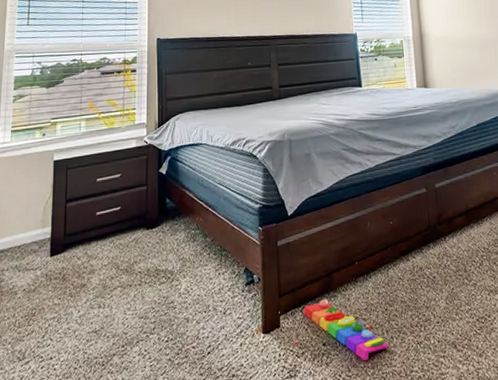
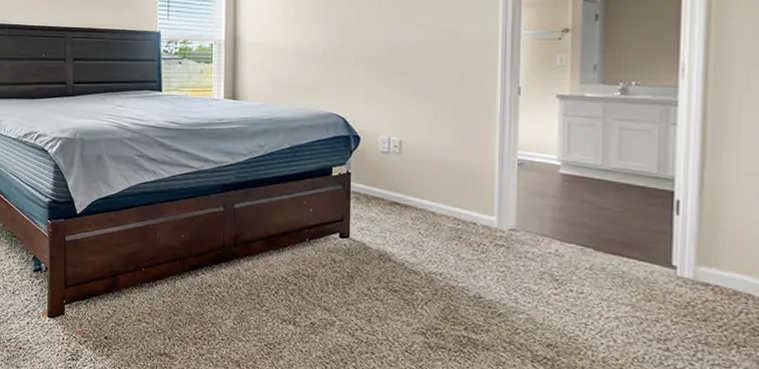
knob puzzle: present [303,298,389,361] -> none [87,297,170,360]

